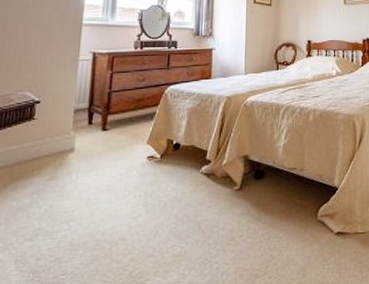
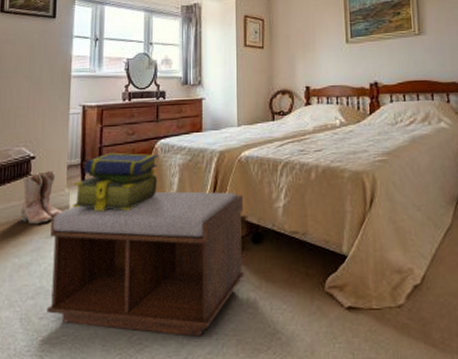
boots: none [21,114,67,168] -> present [21,170,62,225]
bench: none [45,133,248,268] -> present [47,191,245,337]
stack of books: none [77,97,168,154] -> present [72,152,159,212]

